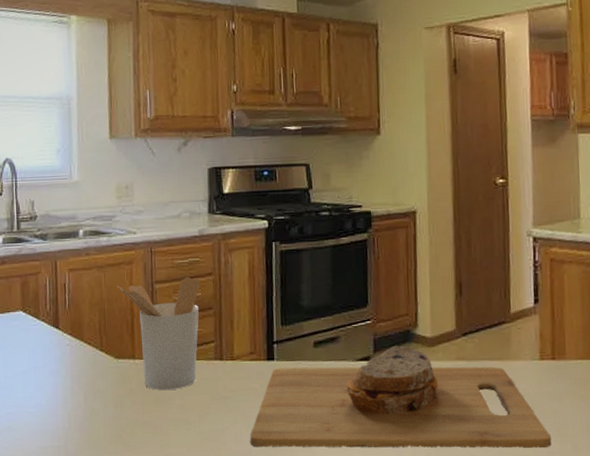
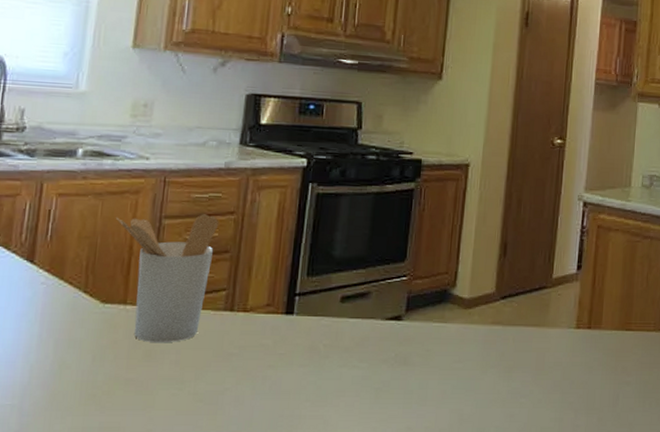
cutting board: present [250,345,552,449] -> none [253,305,578,421]

